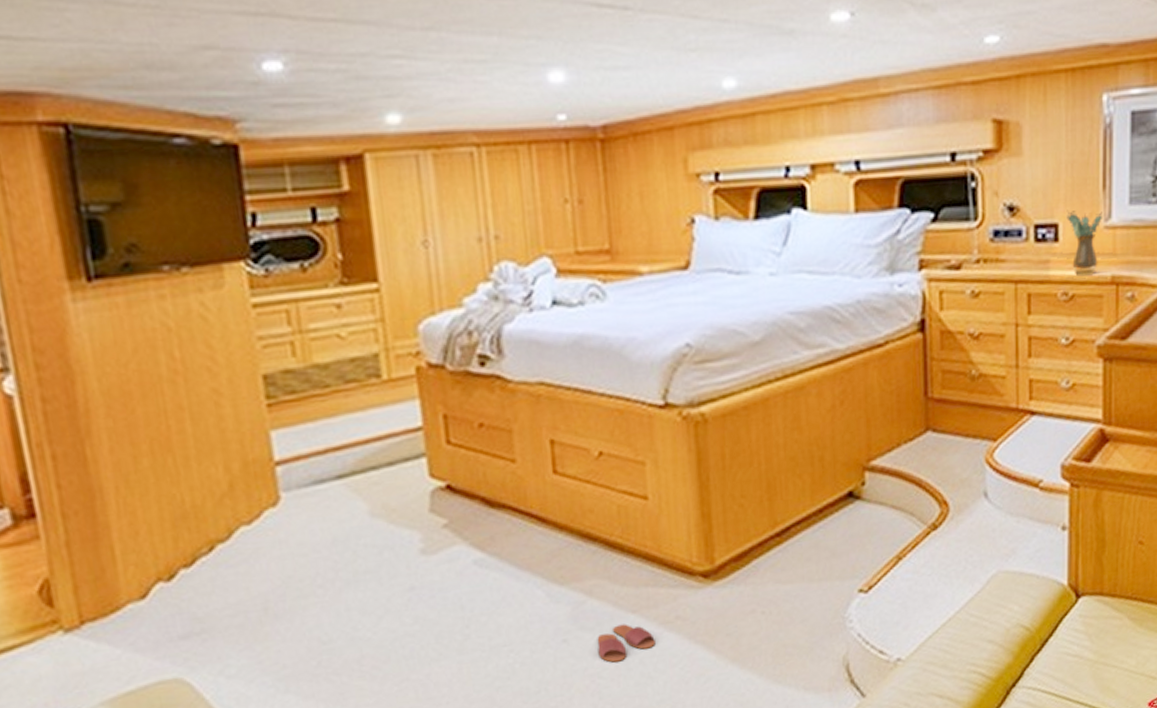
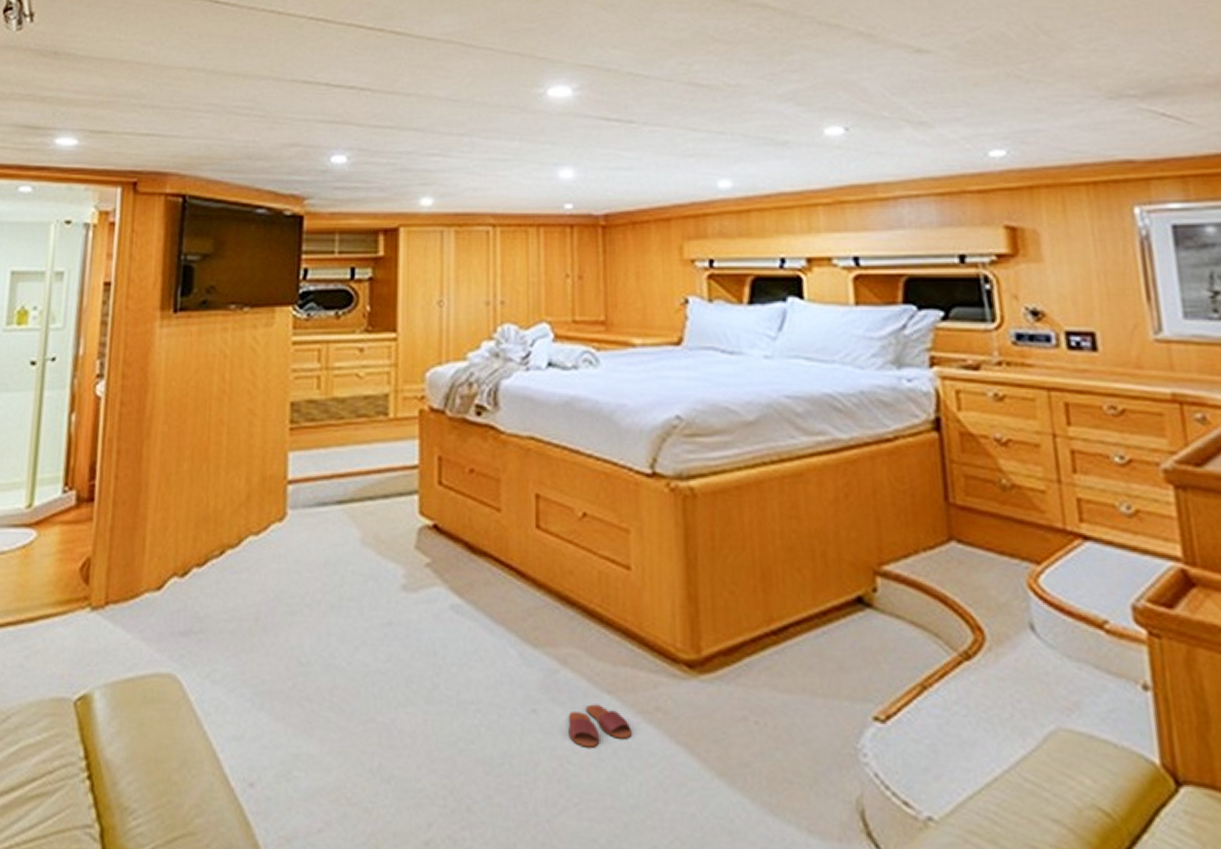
vase: present [1067,210,1102,277] -> none [1104,319,1152,391]

